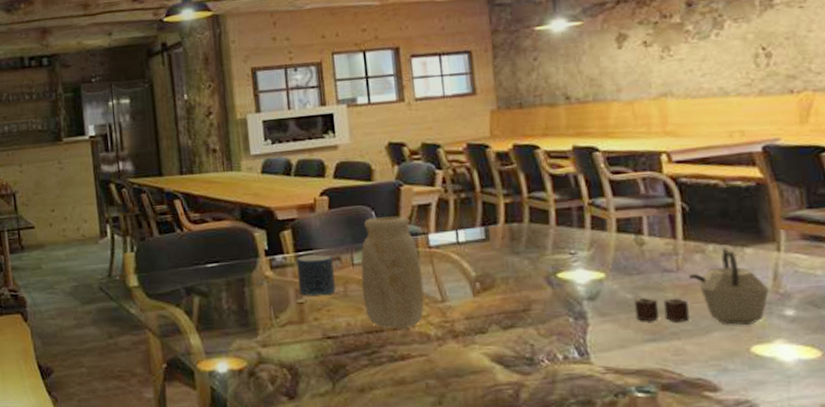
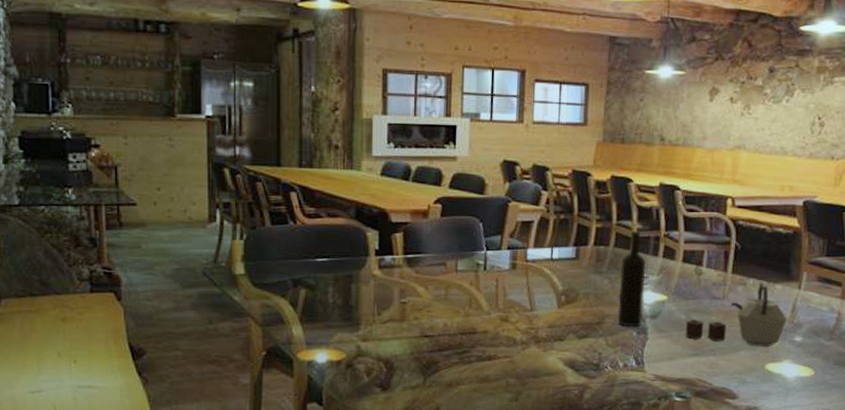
candle: present [296,254,336,297] -> none [404,258,438,298]
vase: present [361,215,425,329] -> none [461,228,517,332]
wine bottle: none [540,201,578,313] -> present [617,230,645,327]

